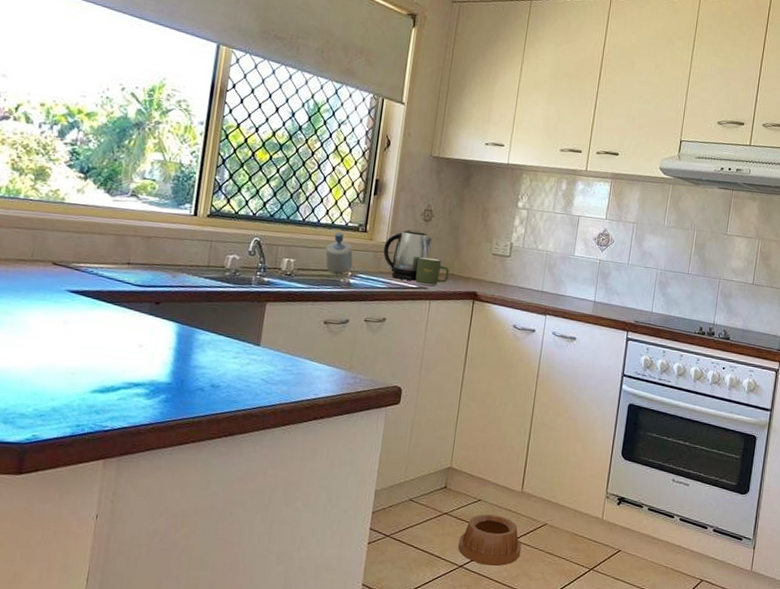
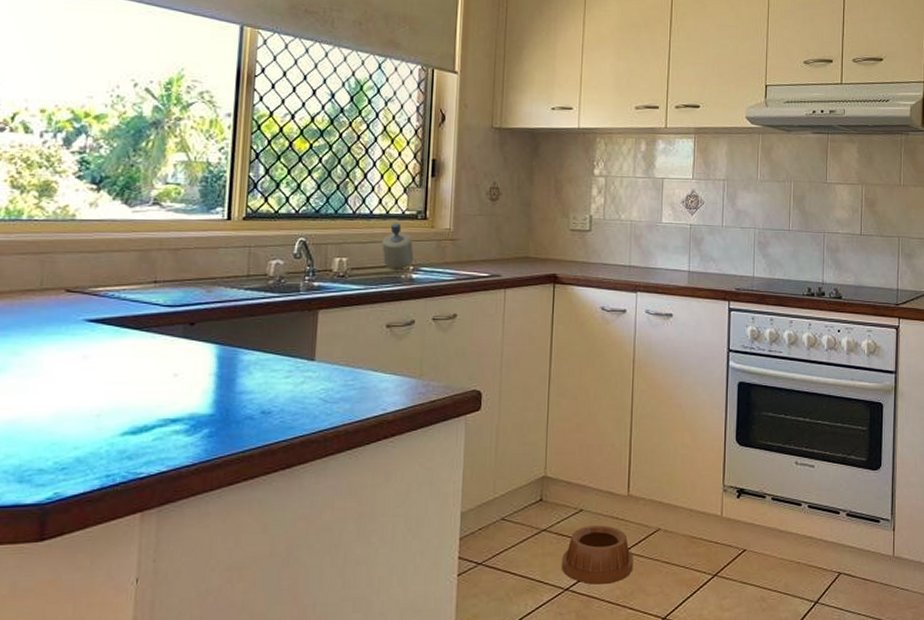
kettle: present [383,229,433,281] -> none [447,212,502,269]
mug: present [415,256,449,286] -> none [486,240,524,273]

